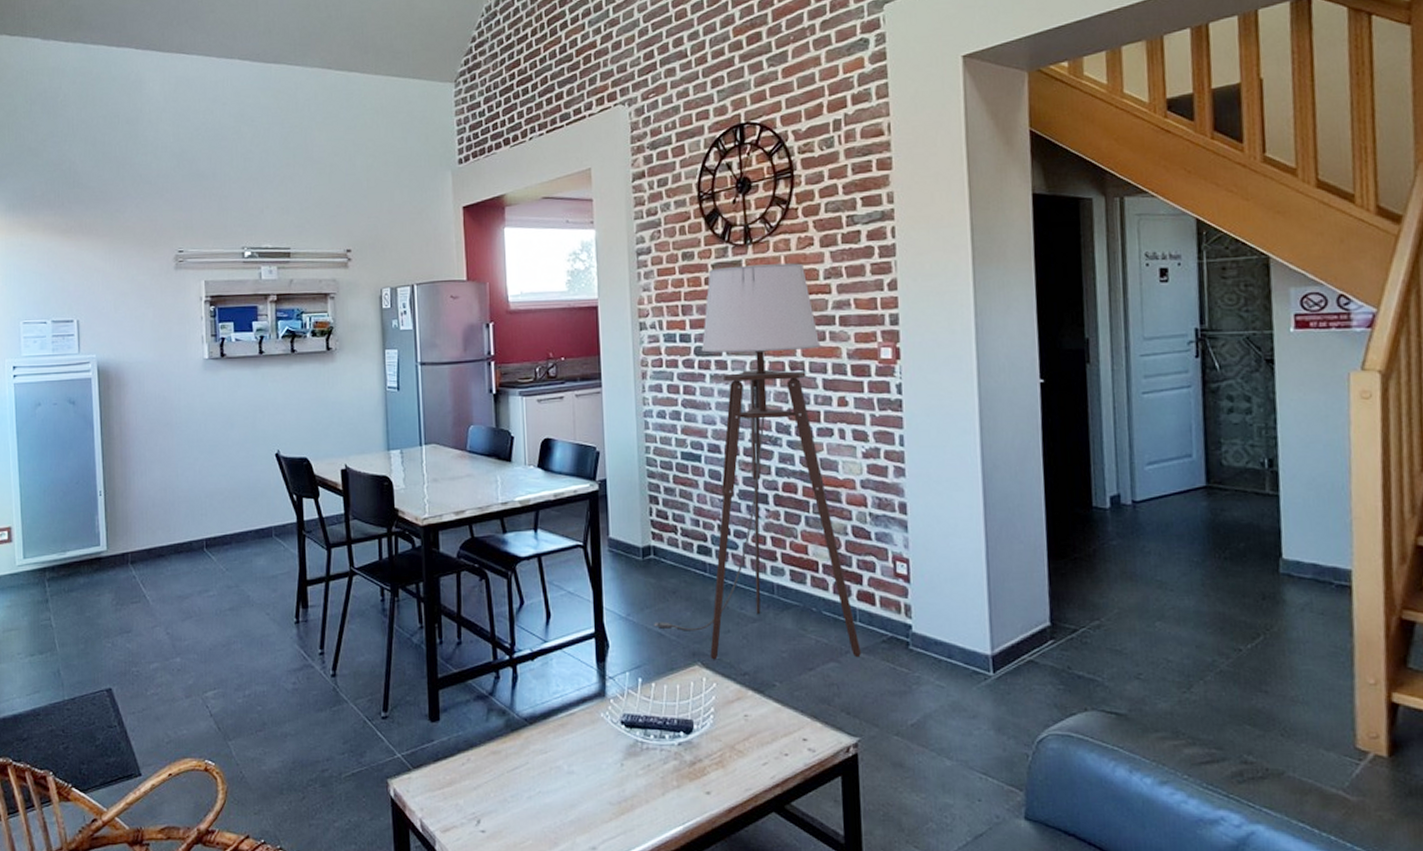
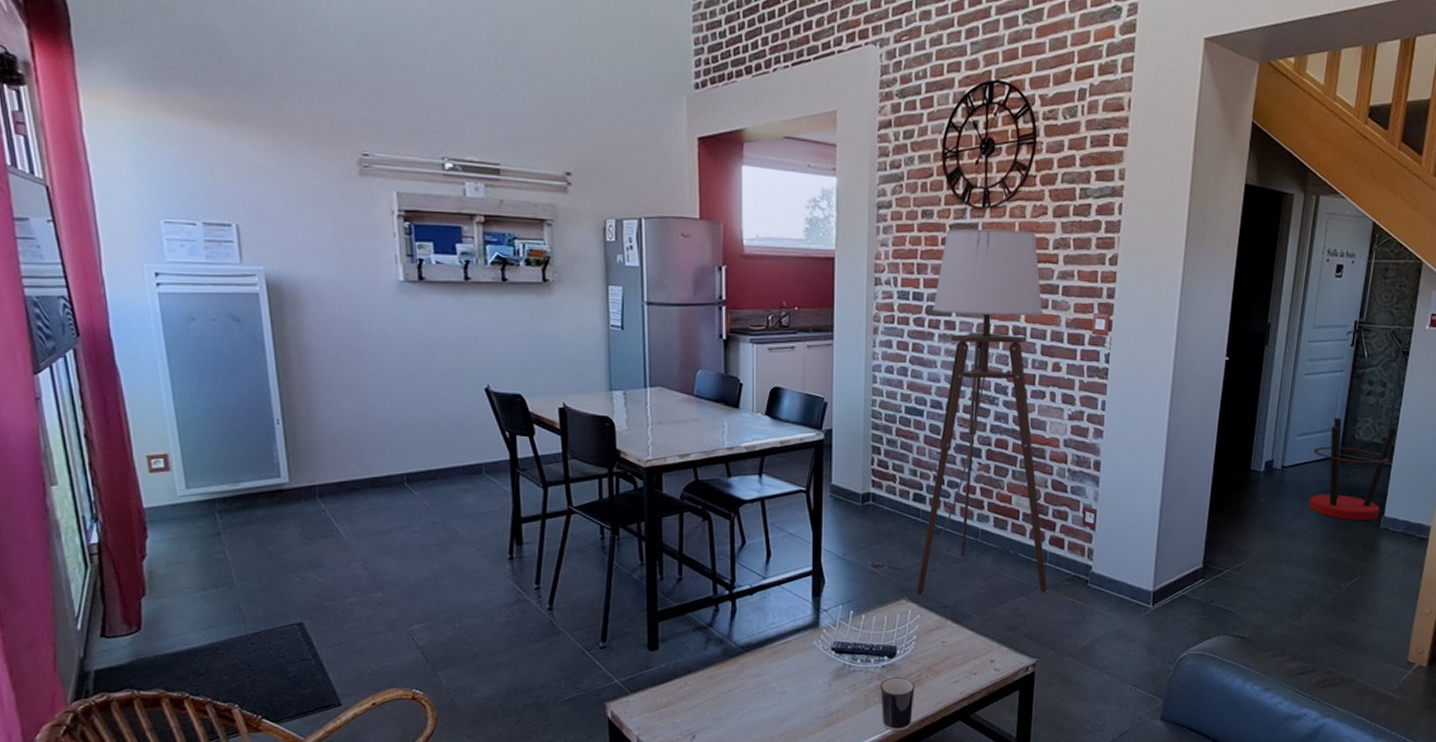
mug: none [678,758,718,822] -> present [880,678,915,731]
umbrella stand: none [1170,441,1278,564] -> present [1310,418,1397,520]

